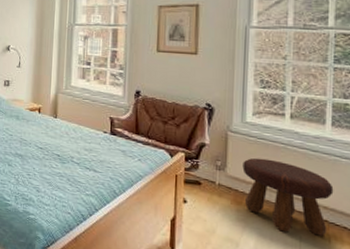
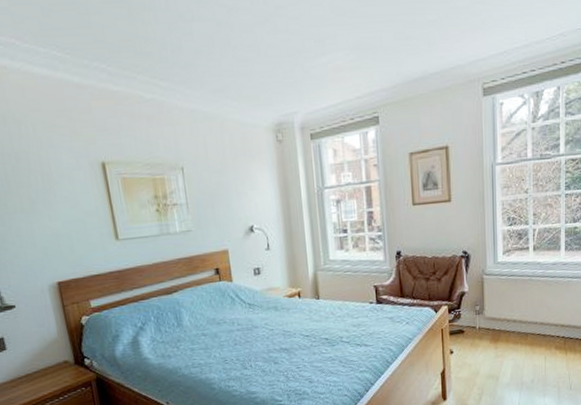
footstool: present [242,157,334,236] -> none [497,293,568,356]

